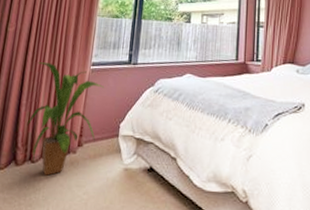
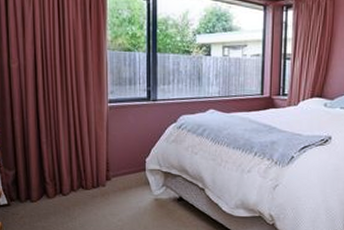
house plant: present [26,62,104,176] -> none [51,100,124,206]

